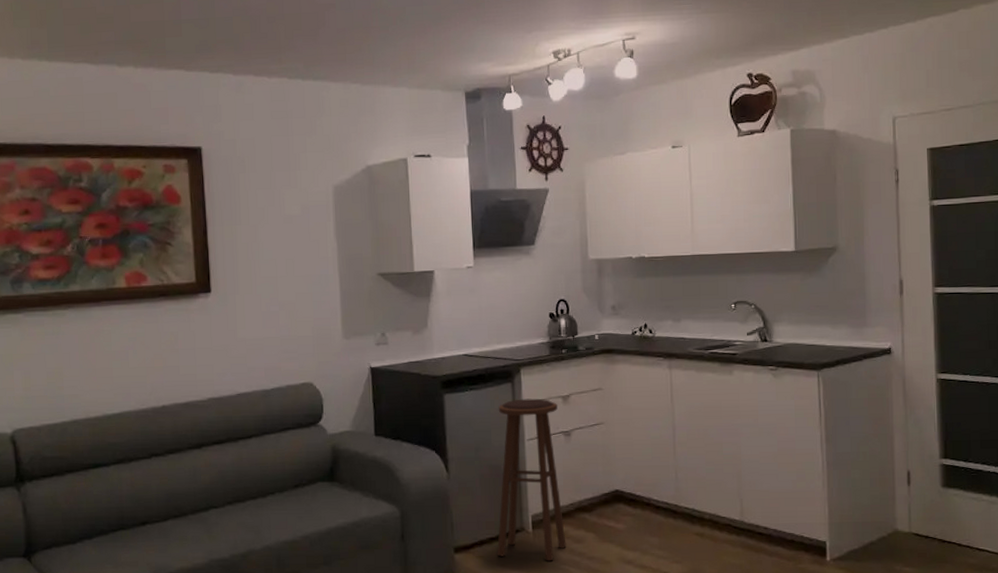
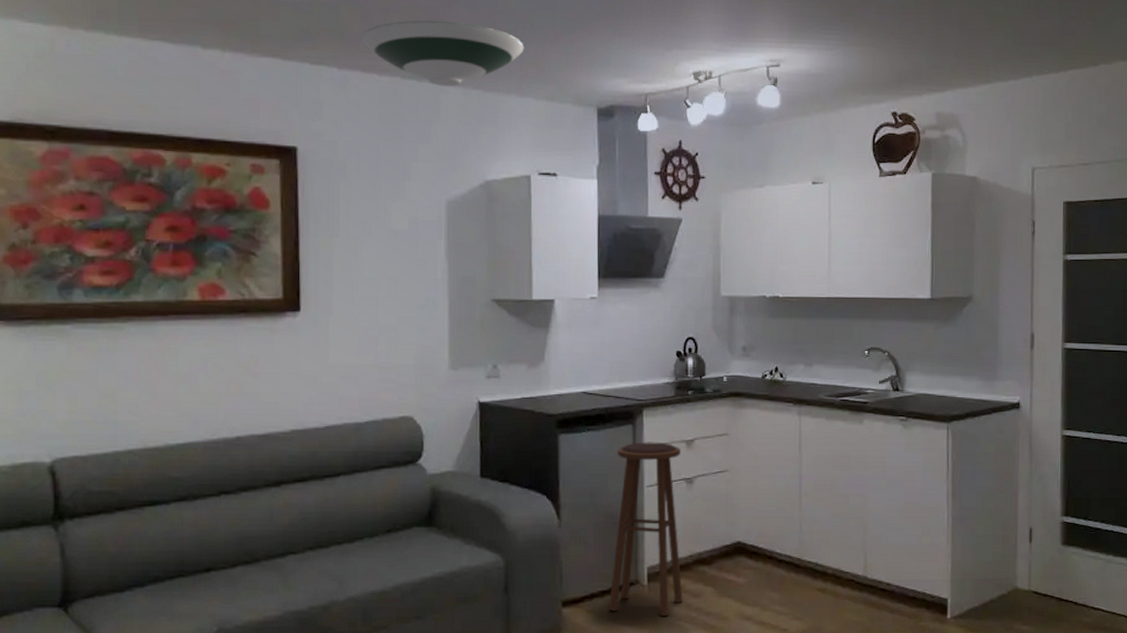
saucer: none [252,23,396,83] -> present [361,20,524,87]

